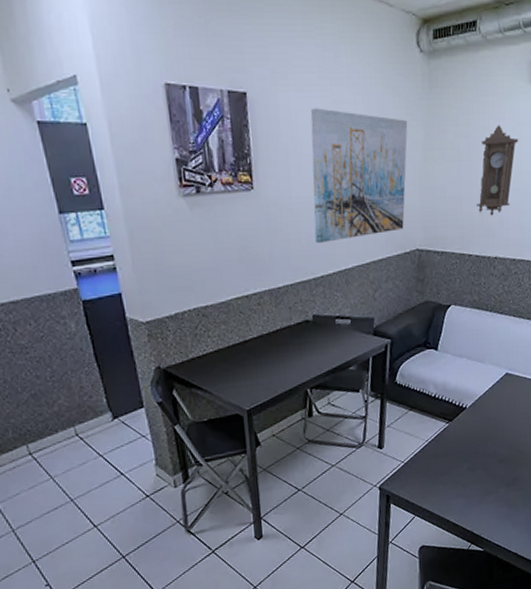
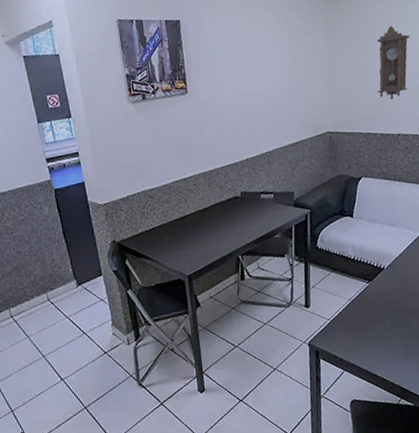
wall art: present [310,108,408,243] -> none [231,26,315,132]

